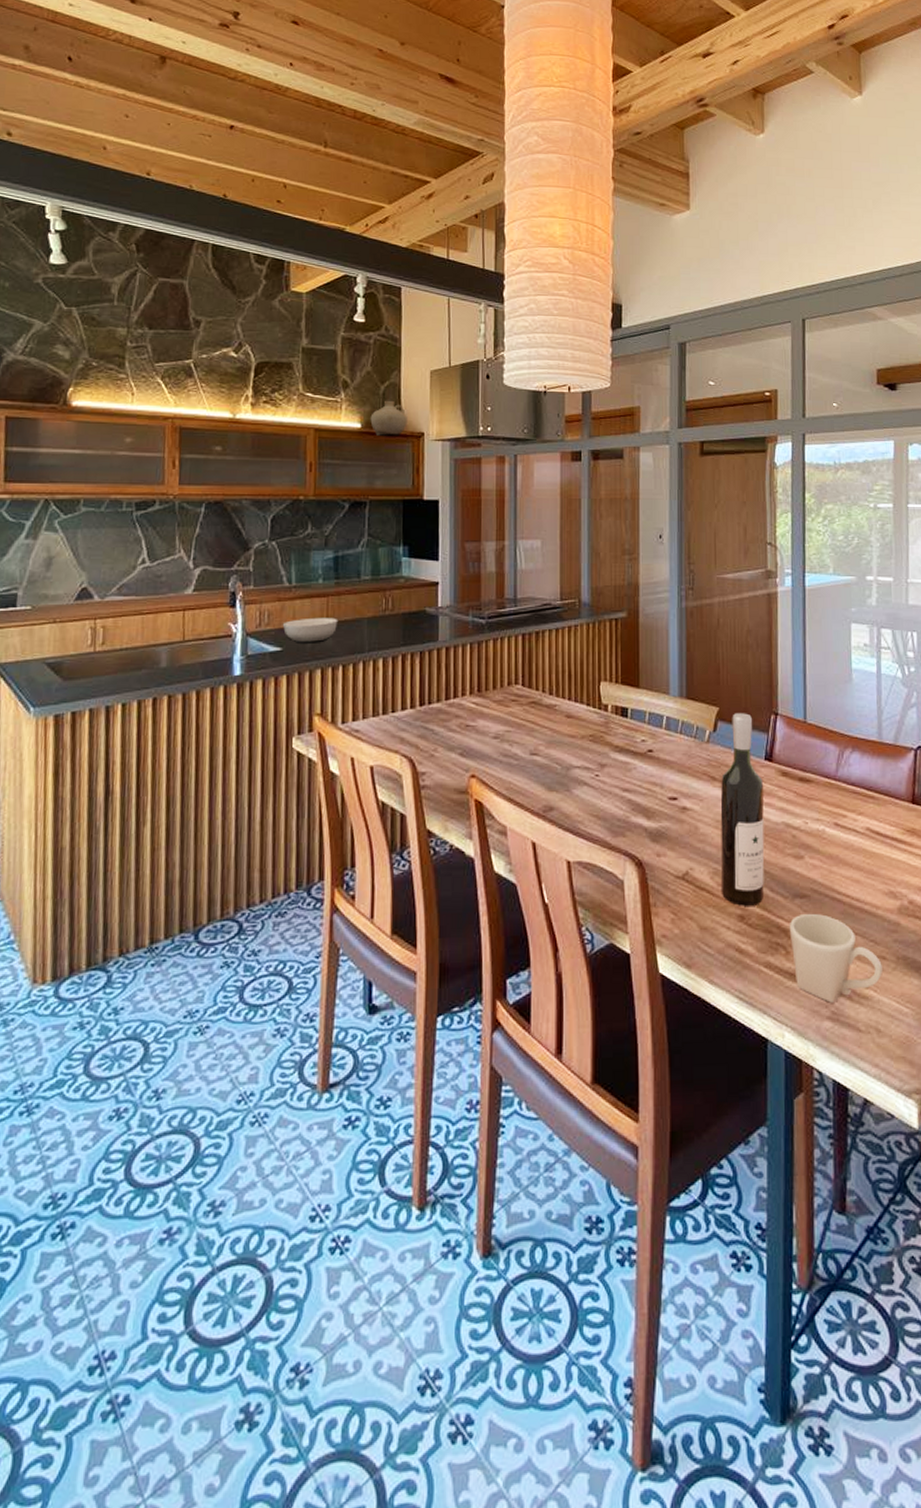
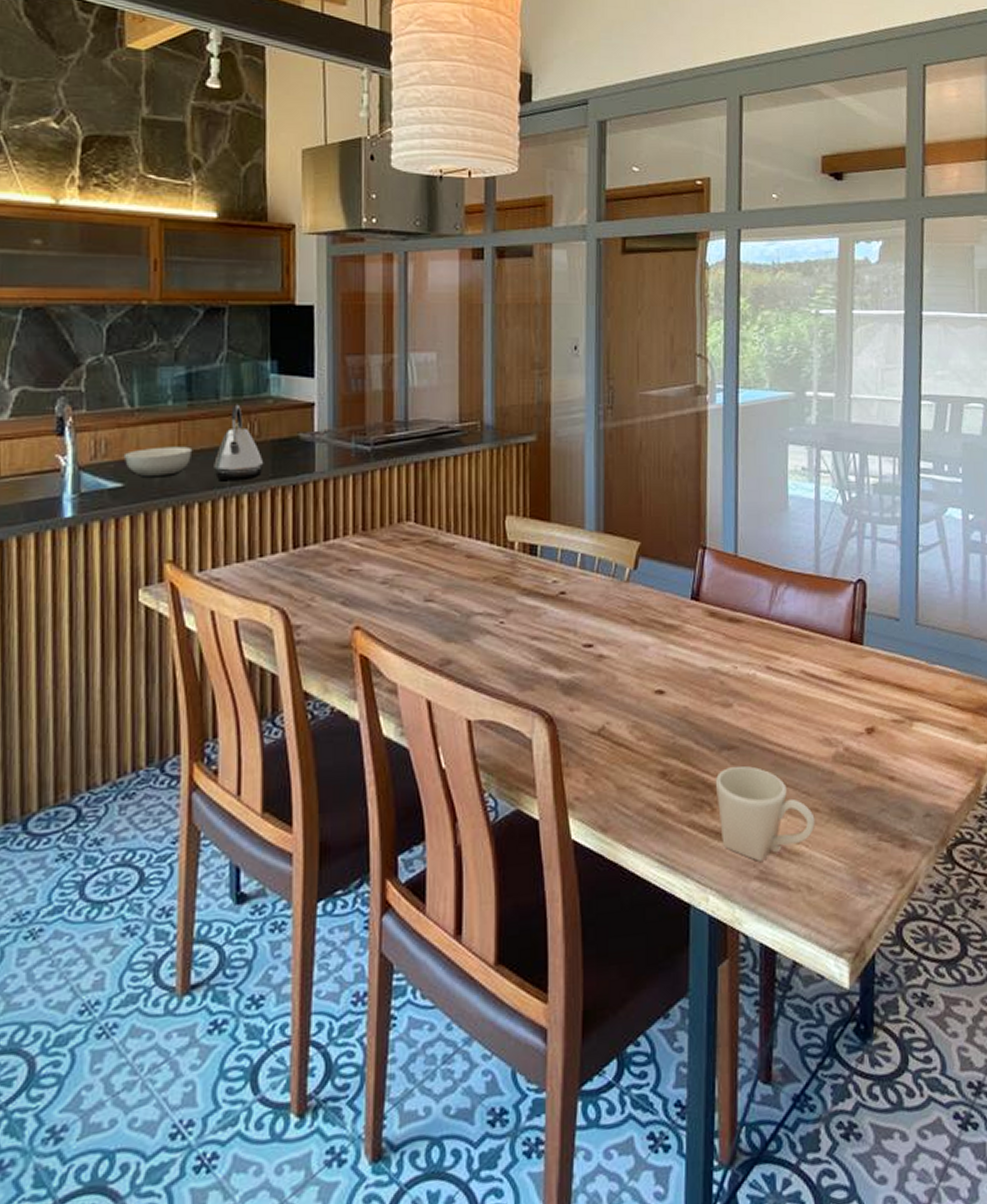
kettle: none [355,582,397,648] -> present [214,404,264,481]
ceramic jug: present [370,400,407,437] -> none [228,184,274,230]
bottle: present [720,713,765,906] -> none [640,547,690,762]

